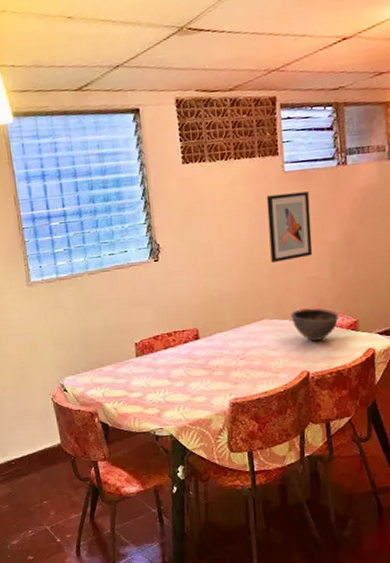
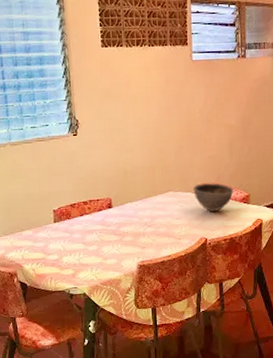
wall art: present [266,191,313,262] -> none [175,79,214,141]

